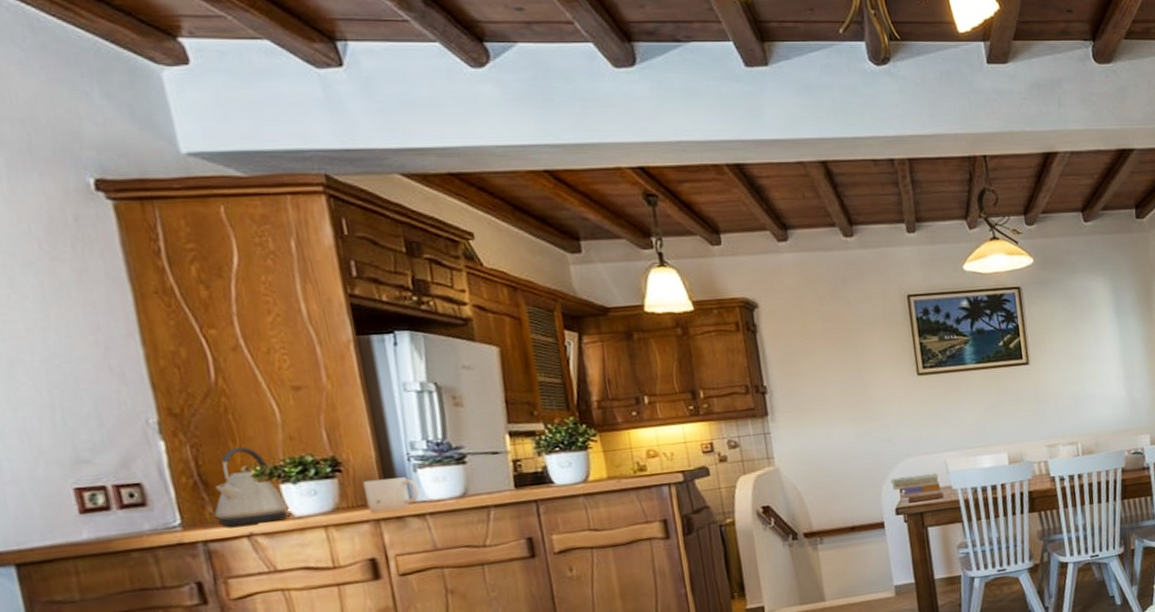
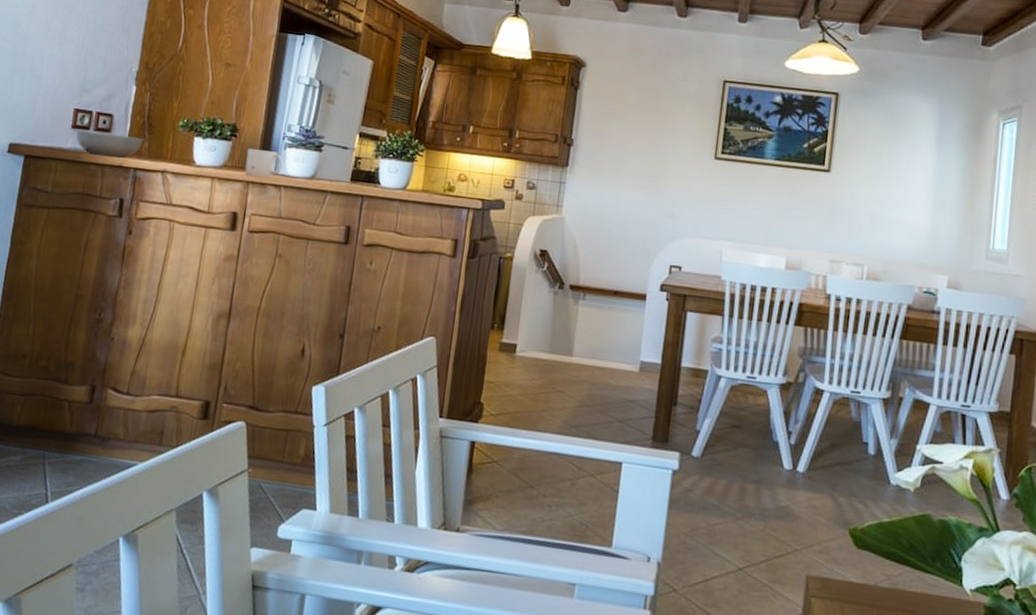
bowl: none [88,502,205,541] -> present [75,129,144,159]
kettle: present [214,446,290,529] -> none [147,101,195,167]
books: present [890,472,944,503] -> none [662,253,711,287]

